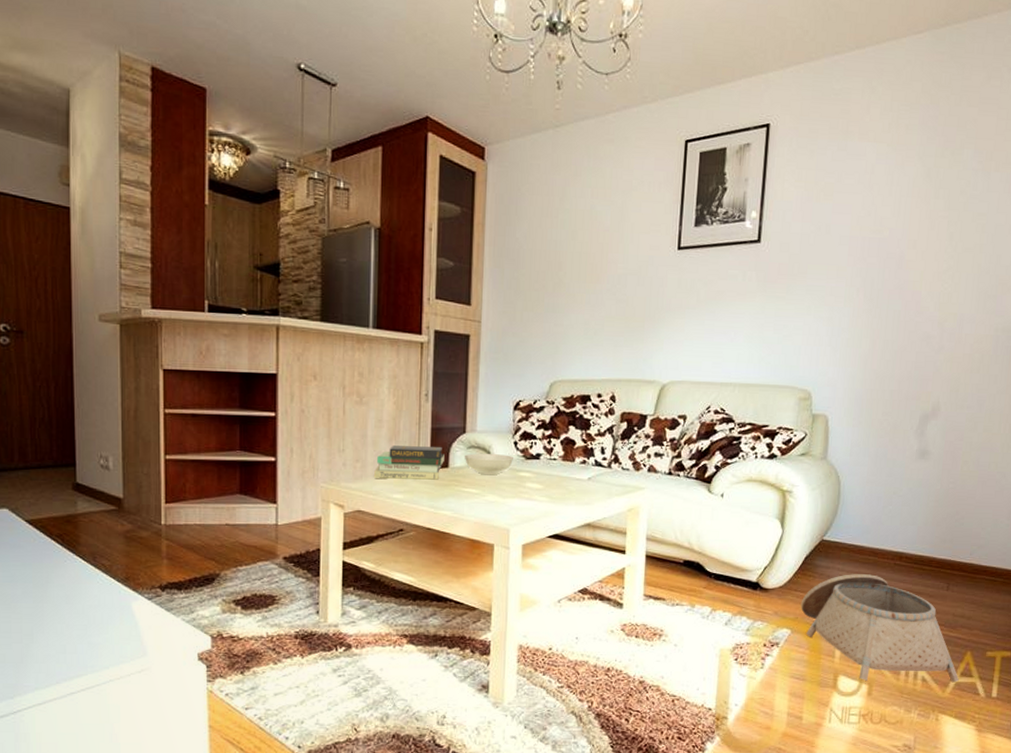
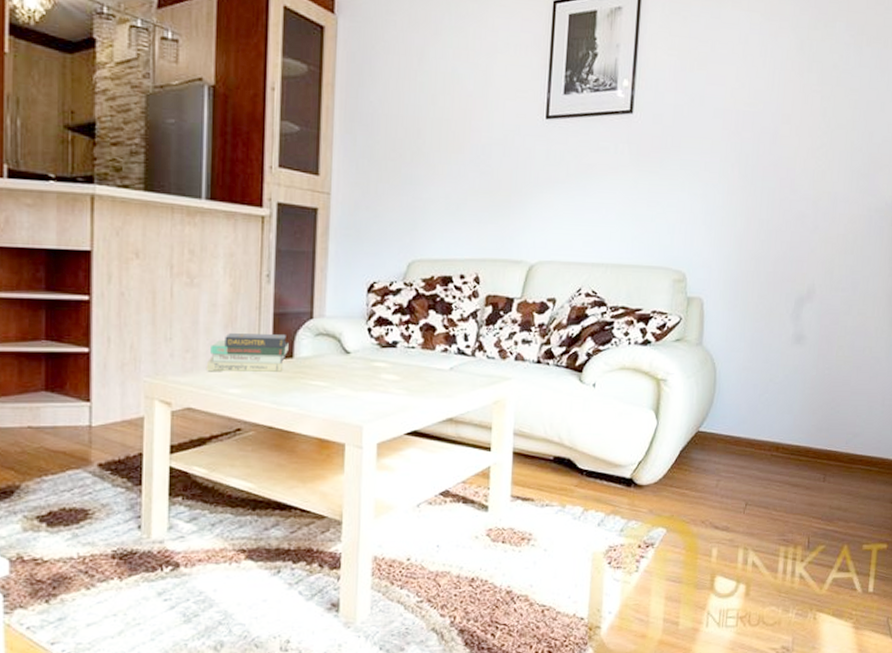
bowl: present [465,453,513,476] -> none [312,341,367,366]
basket: present [800,574,959,682] -> none [676,467,836,580]

